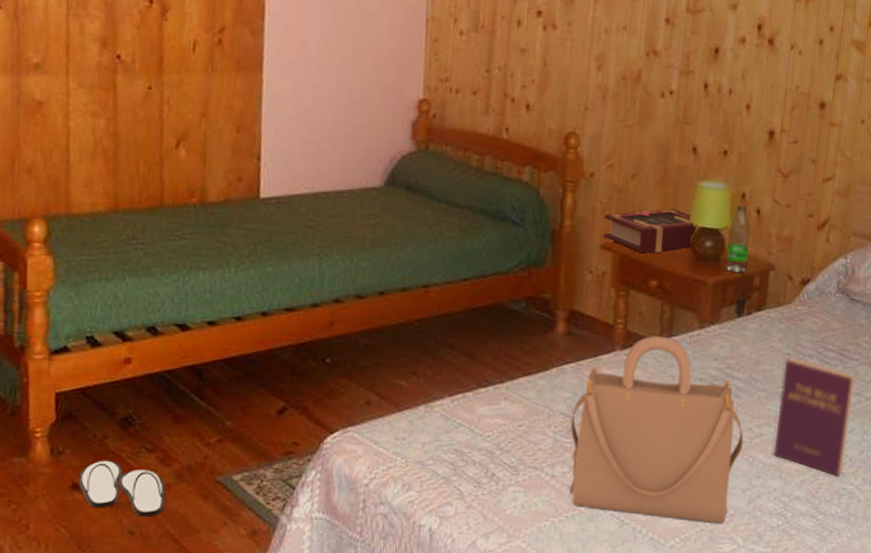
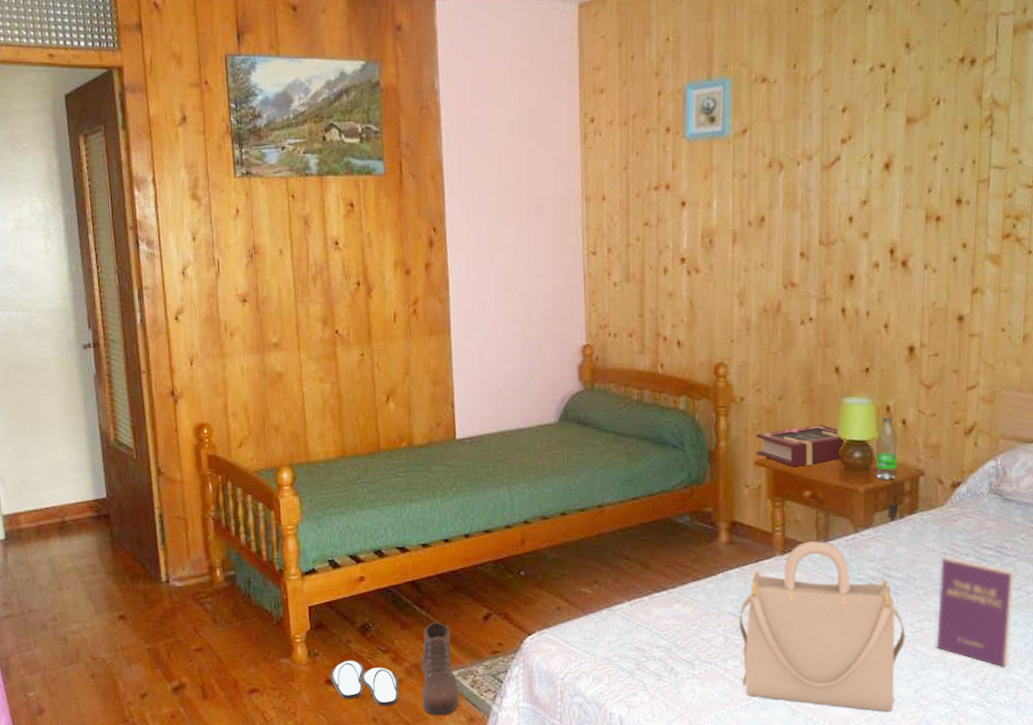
boot: none [193,415,241,529] -> present [419,622,459,716]

